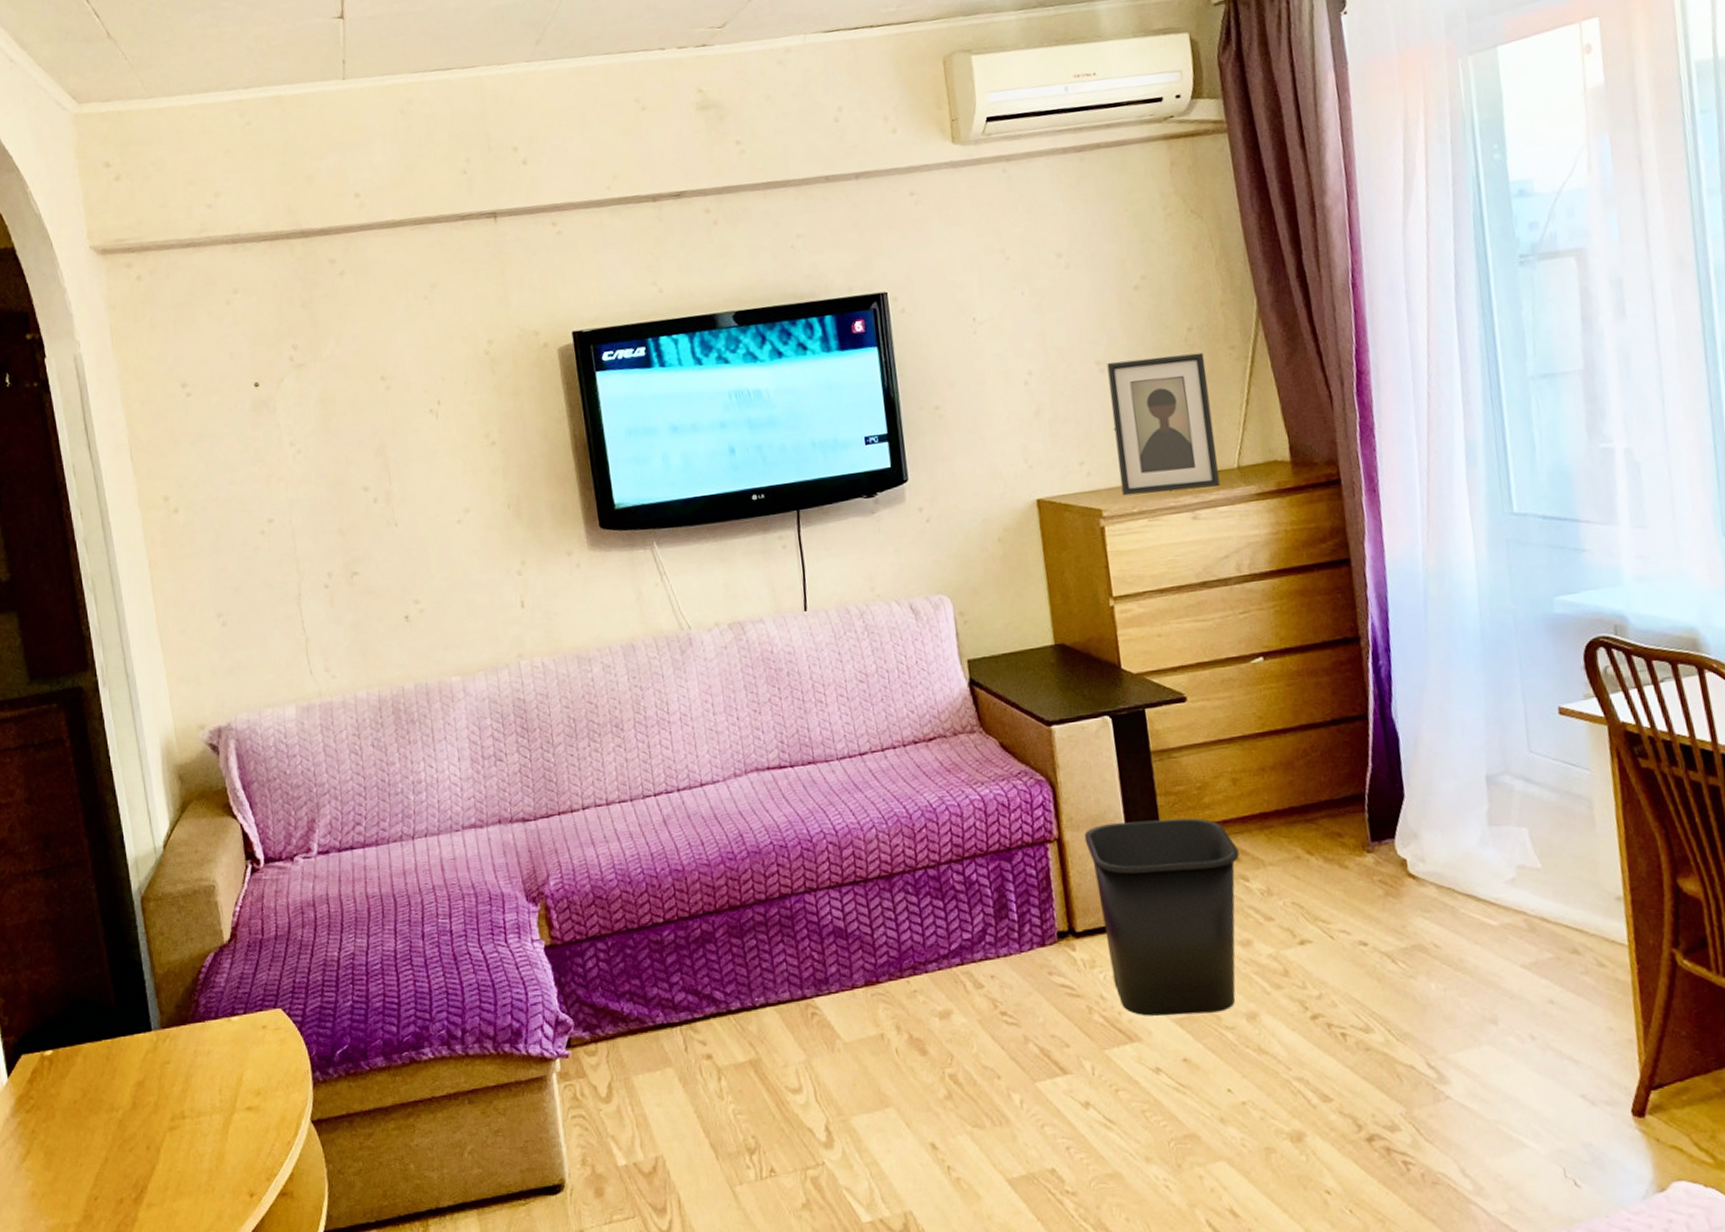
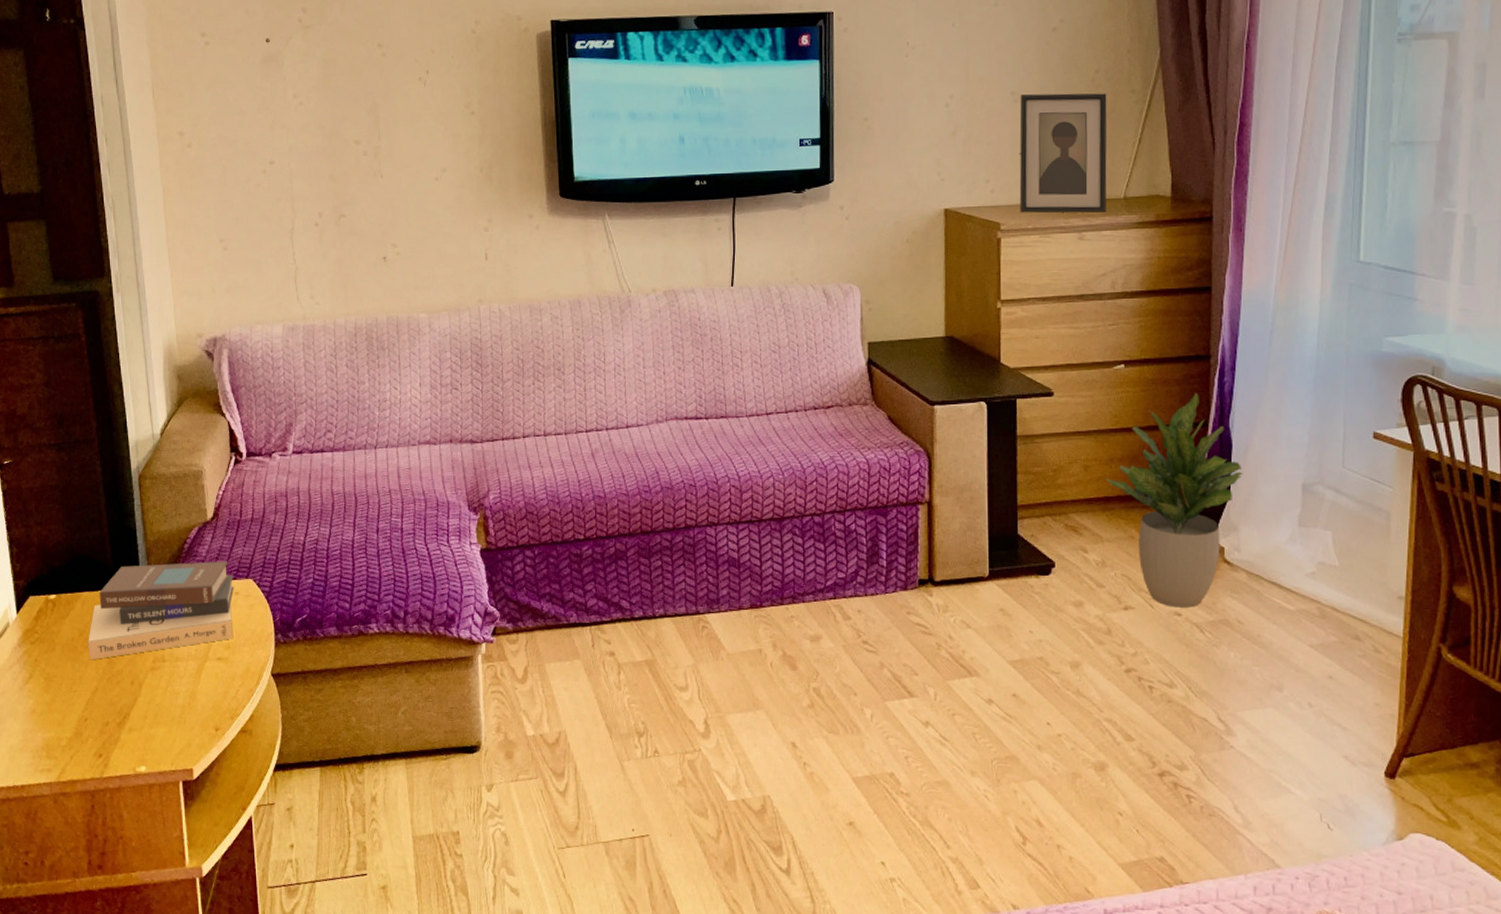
books: none [93,989,264,1126] -> present [88,561,235,661]
waste bin: present [1084,817,1240,1016] -> none [951,494,1082,659]
potted plant: none [1259,680,1416,936] -> present [1106,392,1243,608]

